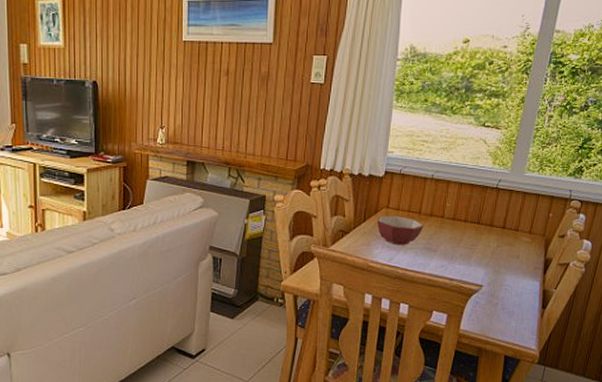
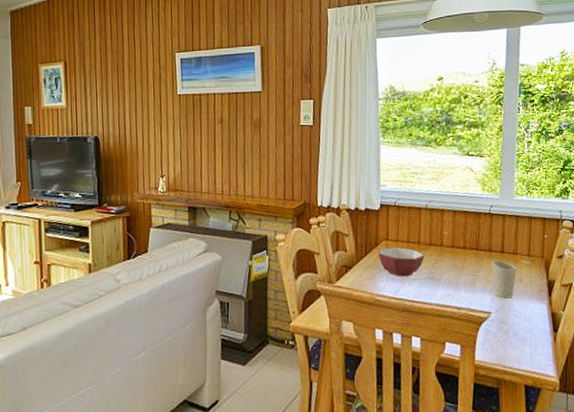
cup: none [489,235,515,273] -> present [492,260,517,299]

